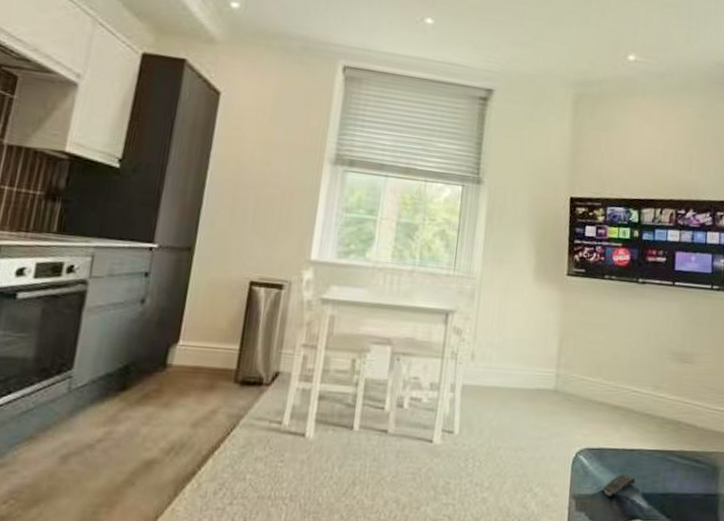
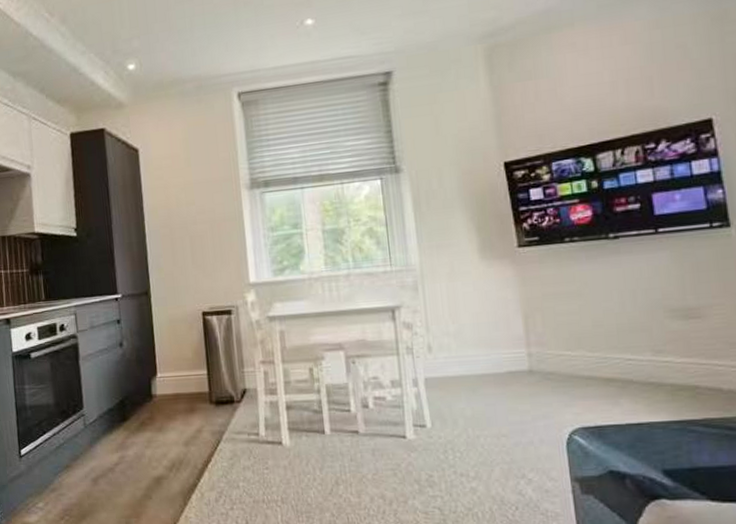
remote control: present [603,474,636,496] -> none [610,451,652,476]

